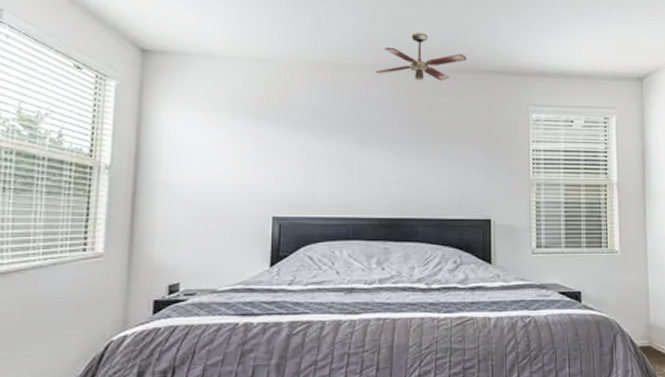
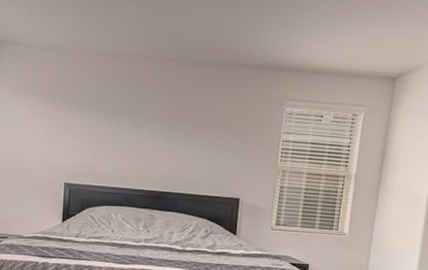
ceiling fan: present [375,32,467,81] -> none [152,26,233,73]

